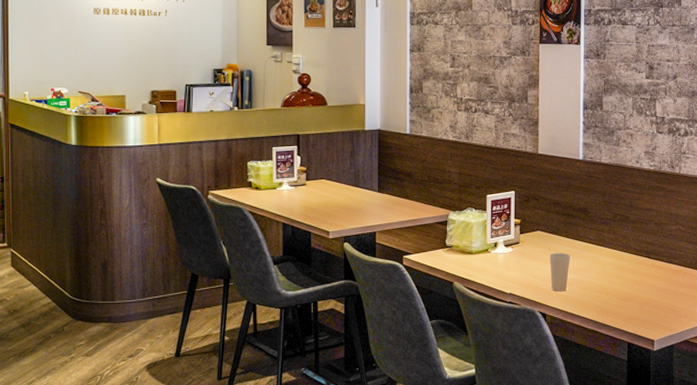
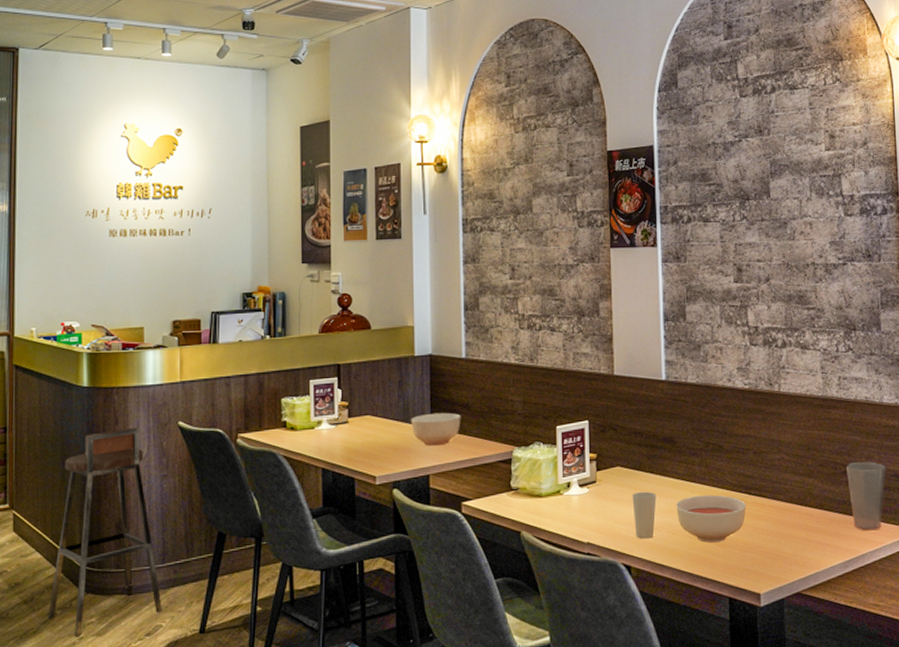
bar stool: none [43,182,143,357] -> present [48,428,162,637]
bowl: none [361,179,404,208] -> present [411,412,461,446]
bowl: none [587,257,646,297] -> present [676,495,746,543]

